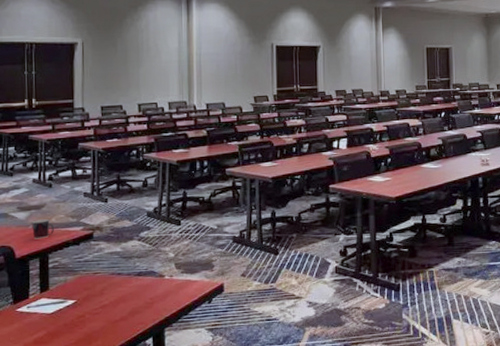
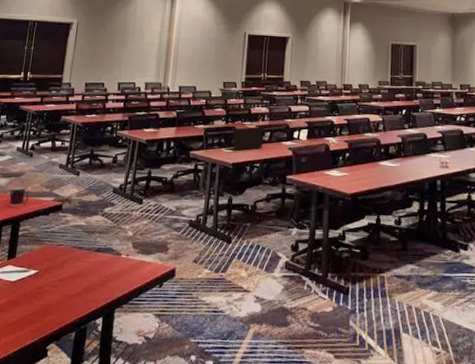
laptop: none [261,139,301,166] -> present [223,126,263,152]

